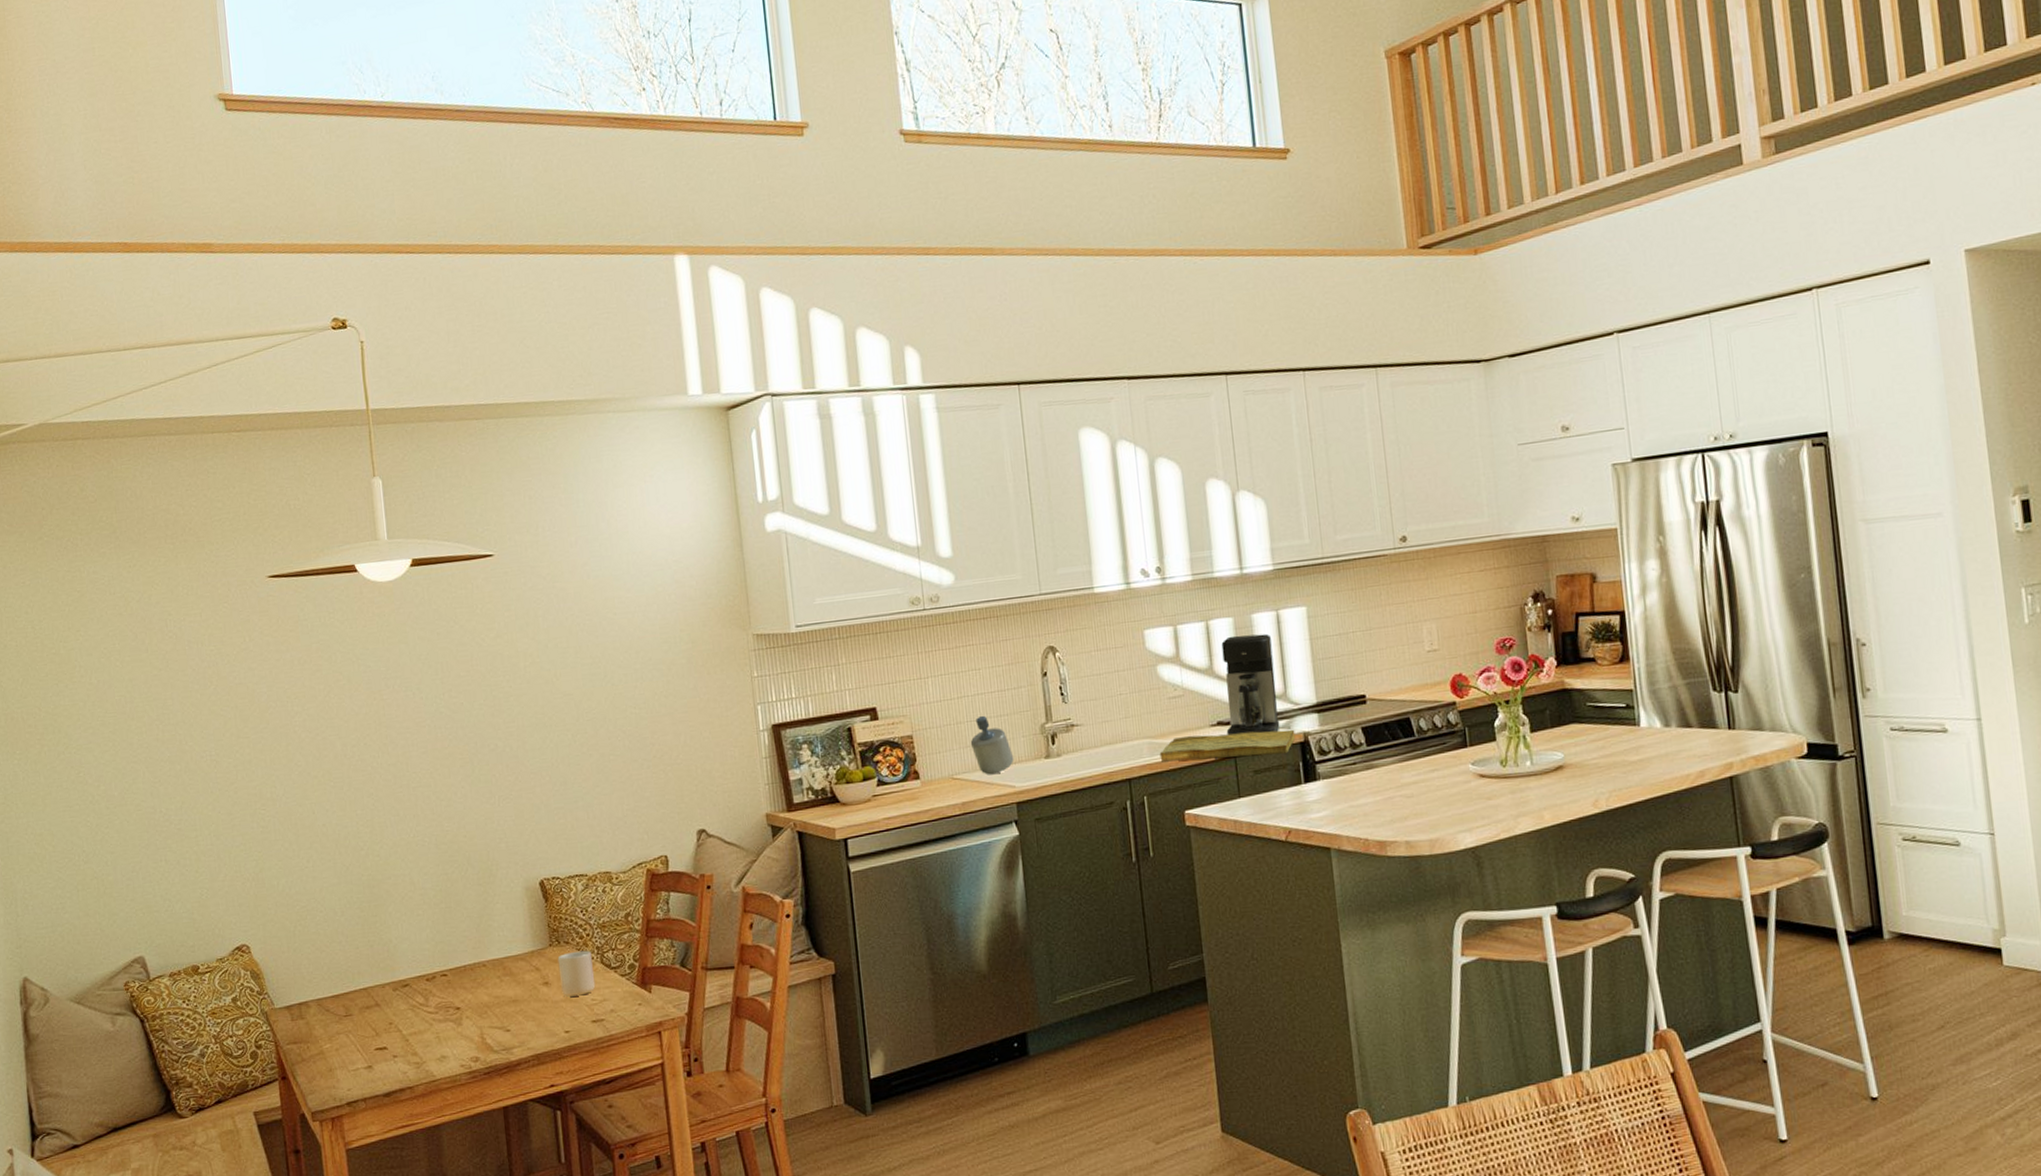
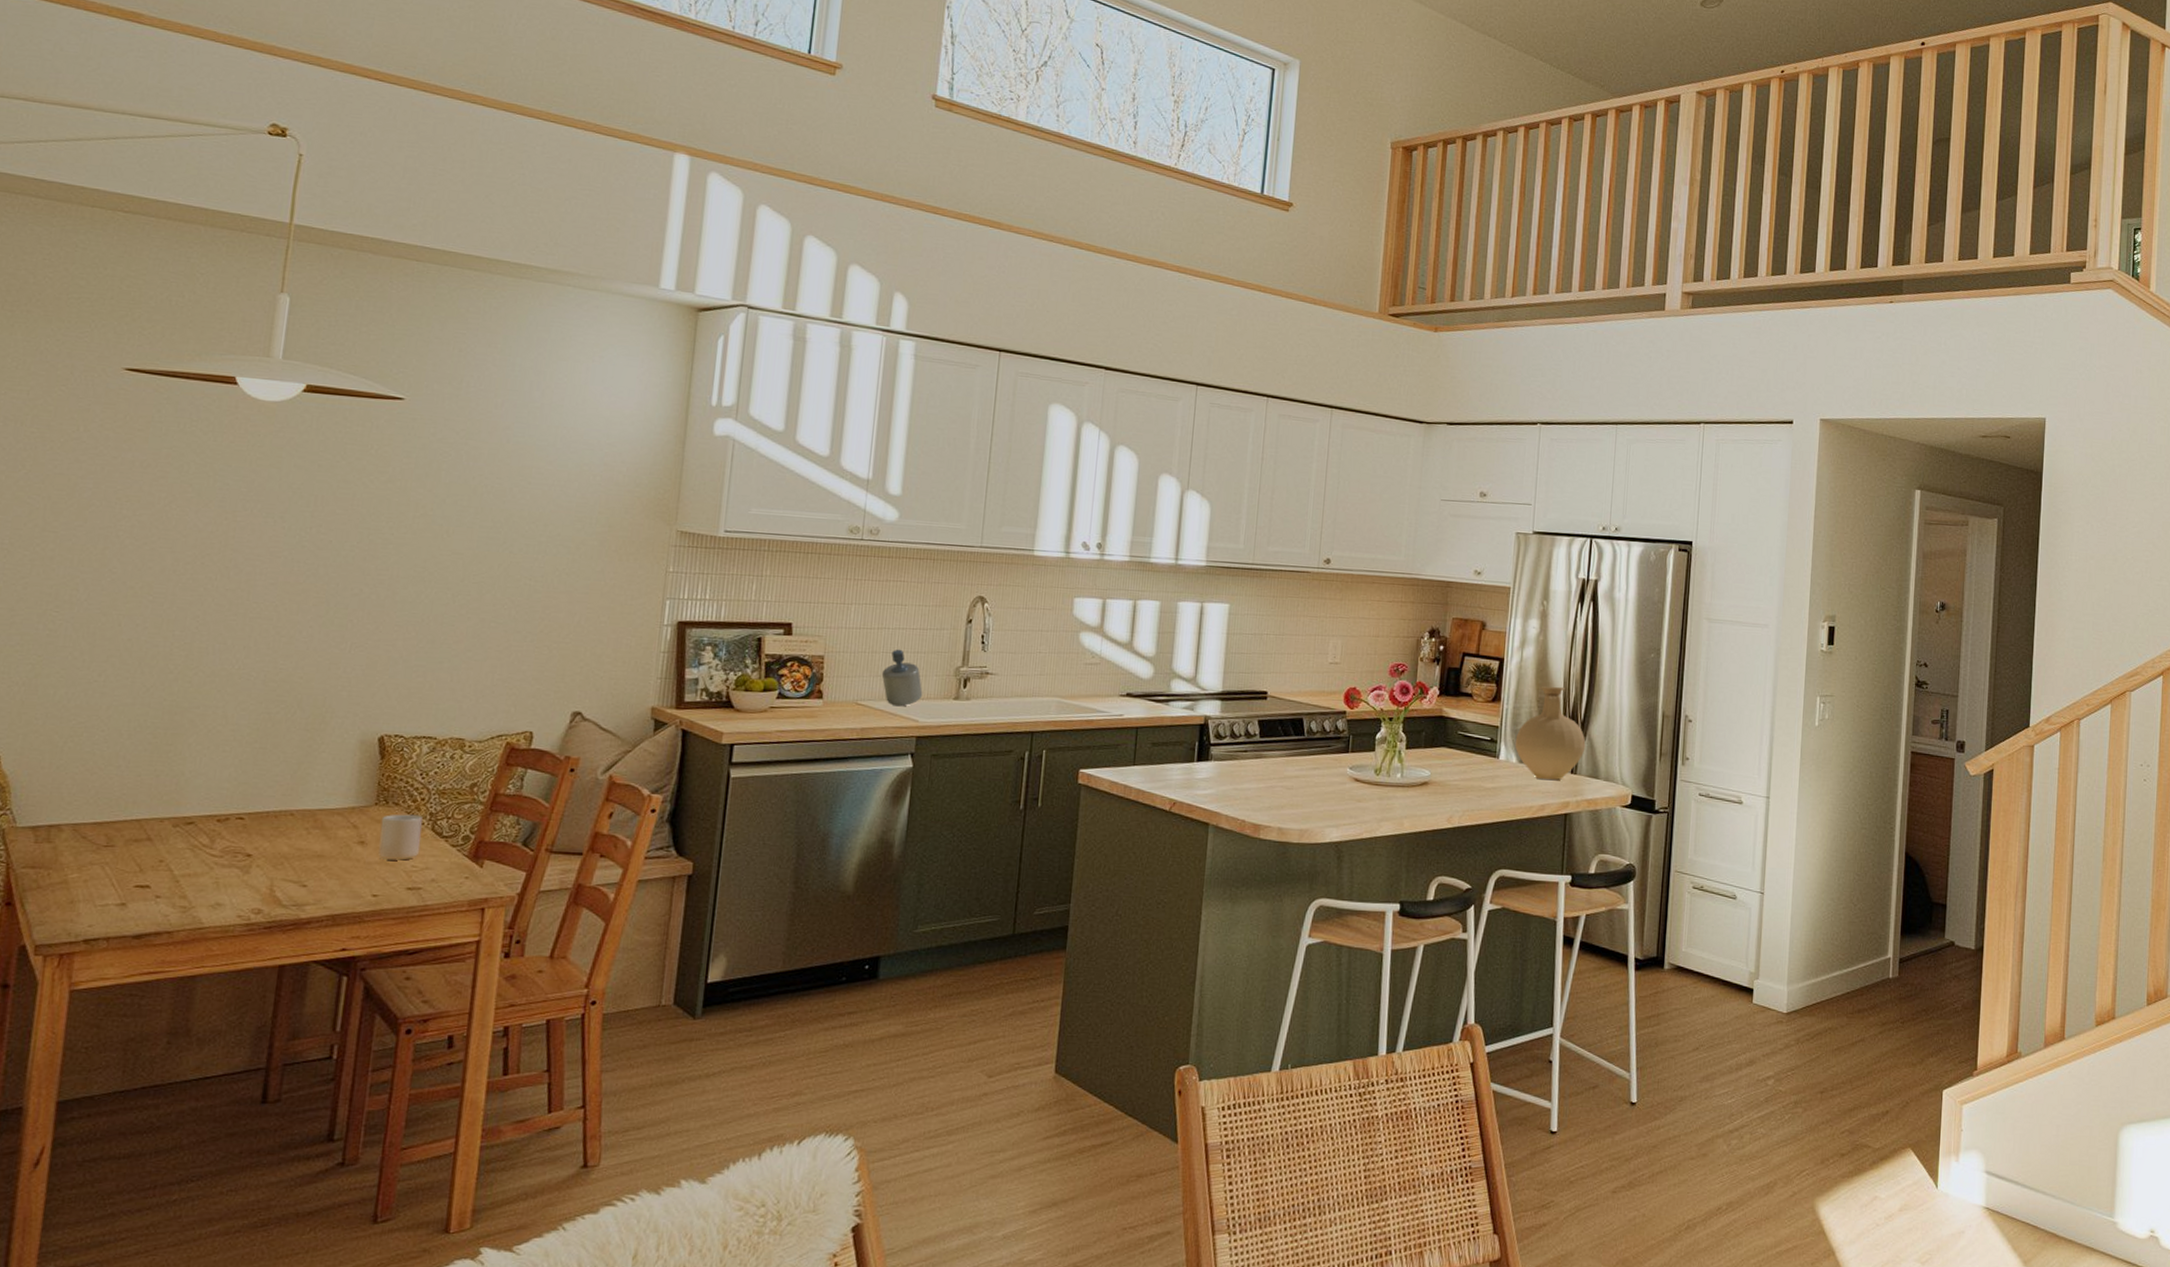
cutting board: present [1159,729,1296,762] -> none [1066,701,1197,733]
coffee maker: present [1221,633,1280,736] -> none [1133,618,1192,712]
ceramic jug: none [1655,631,1741,742] -> present [1515,686,1586,780]

